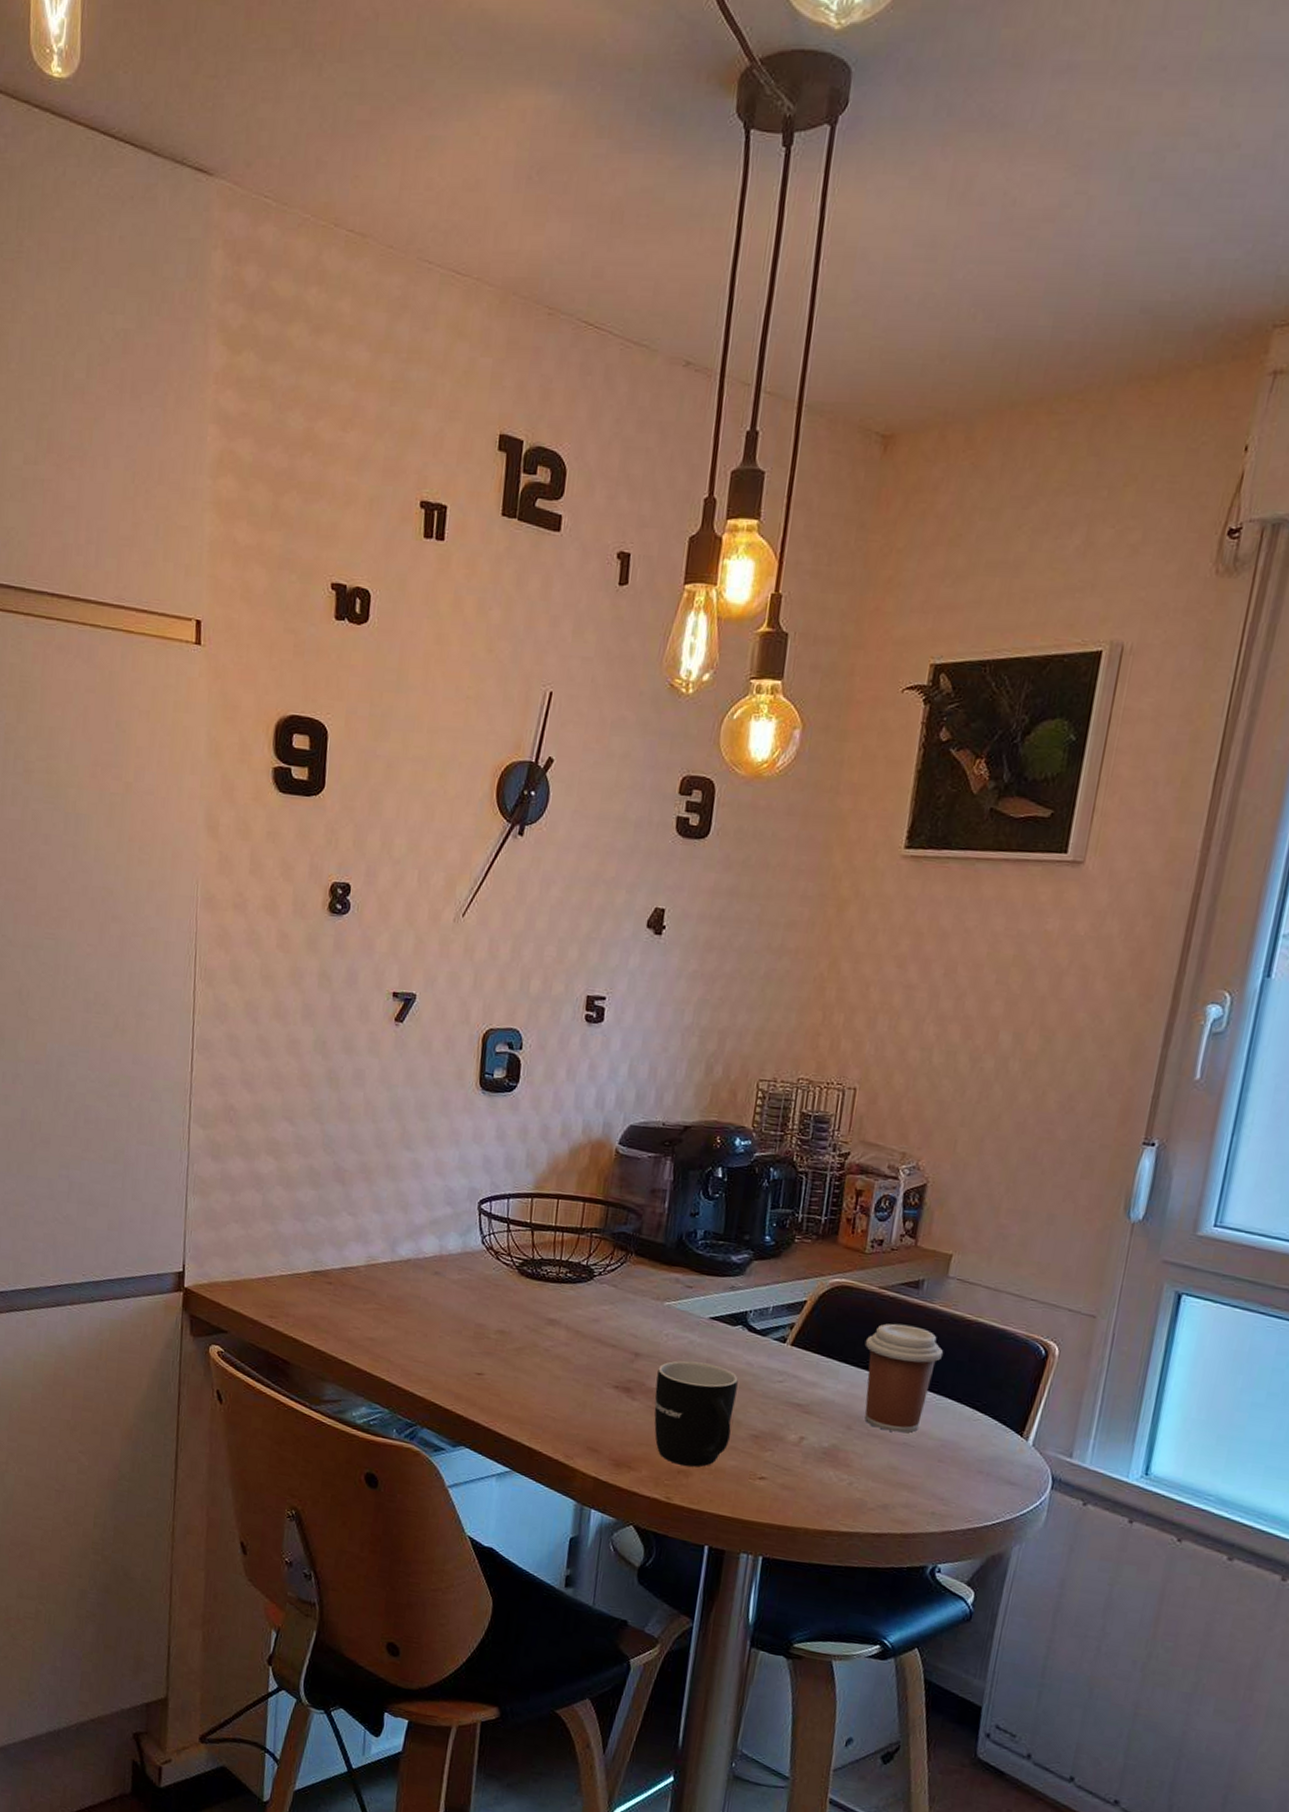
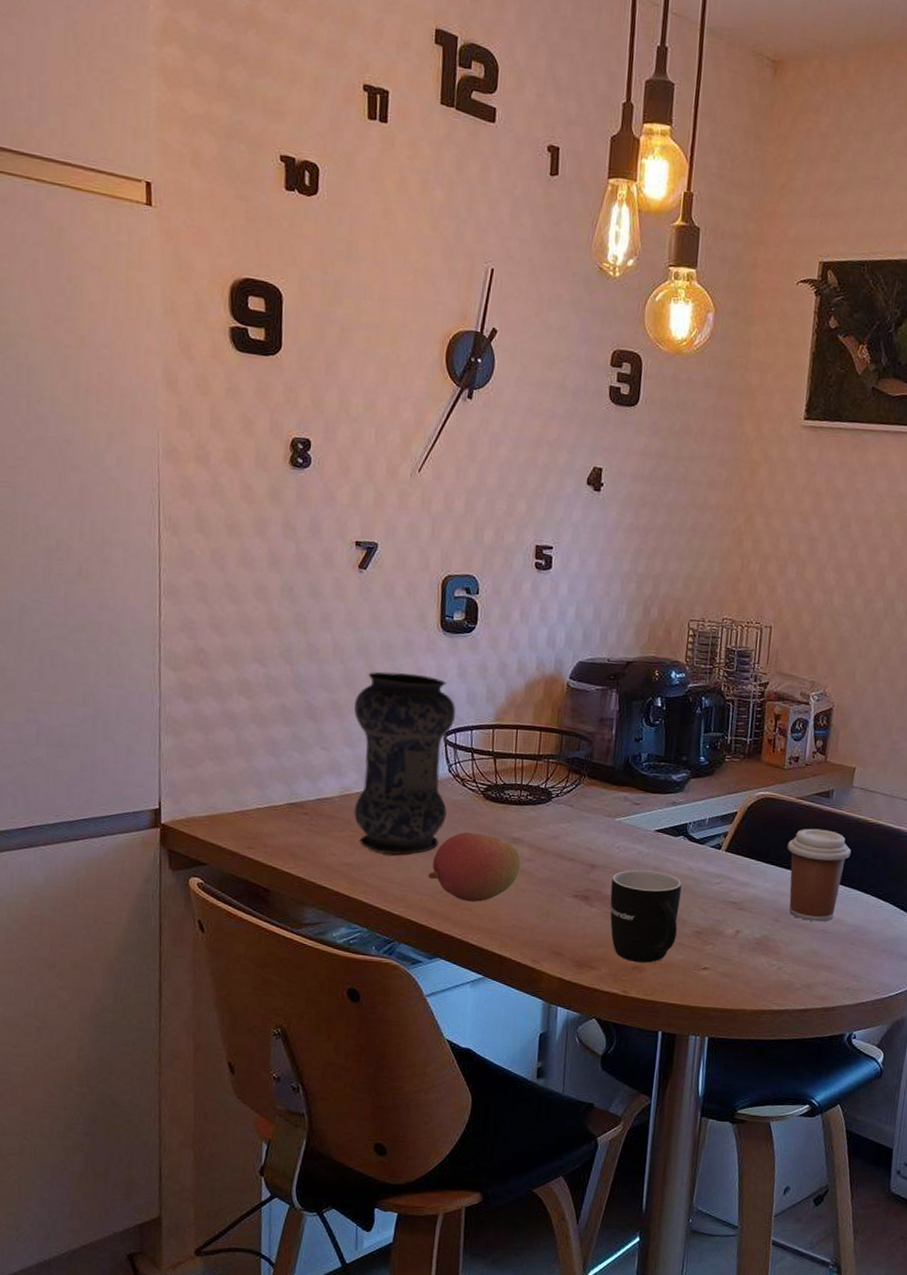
vase: none [379,1132,493,1333] -> present [354,671,456,855]
fruit: none [455,1310,557,1388] -> present [428,832,521,902]

